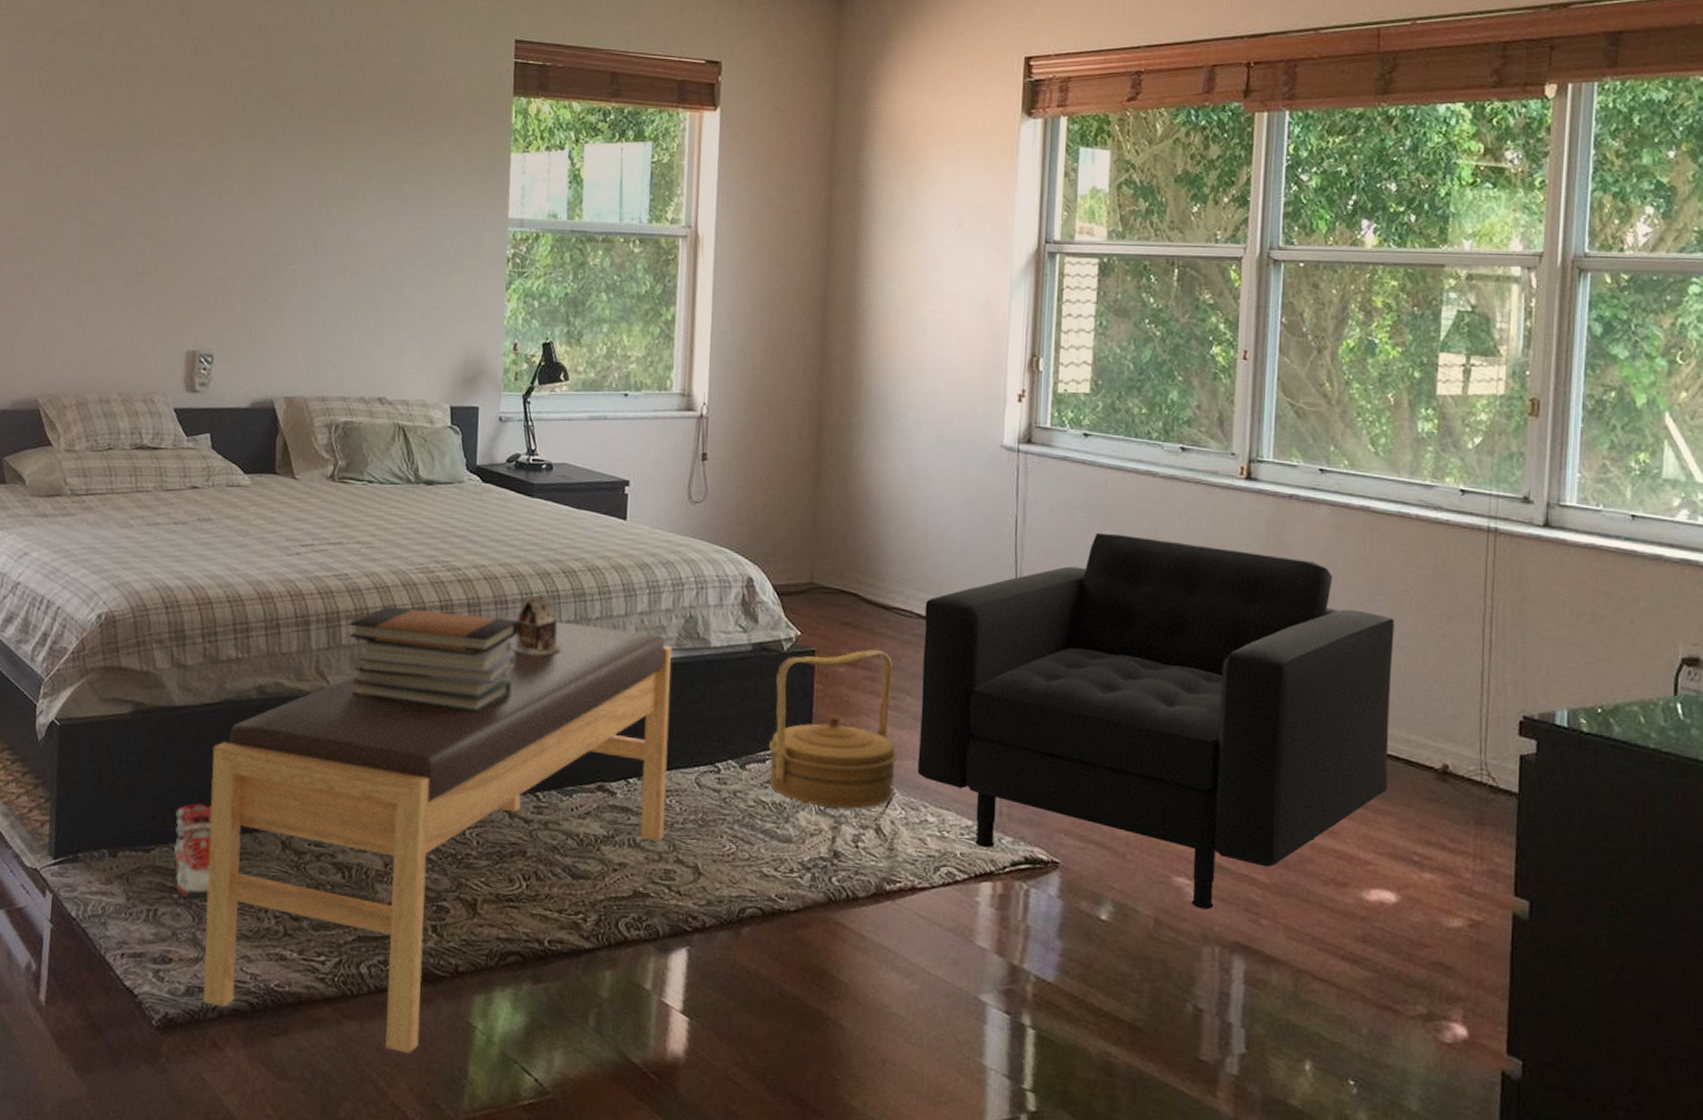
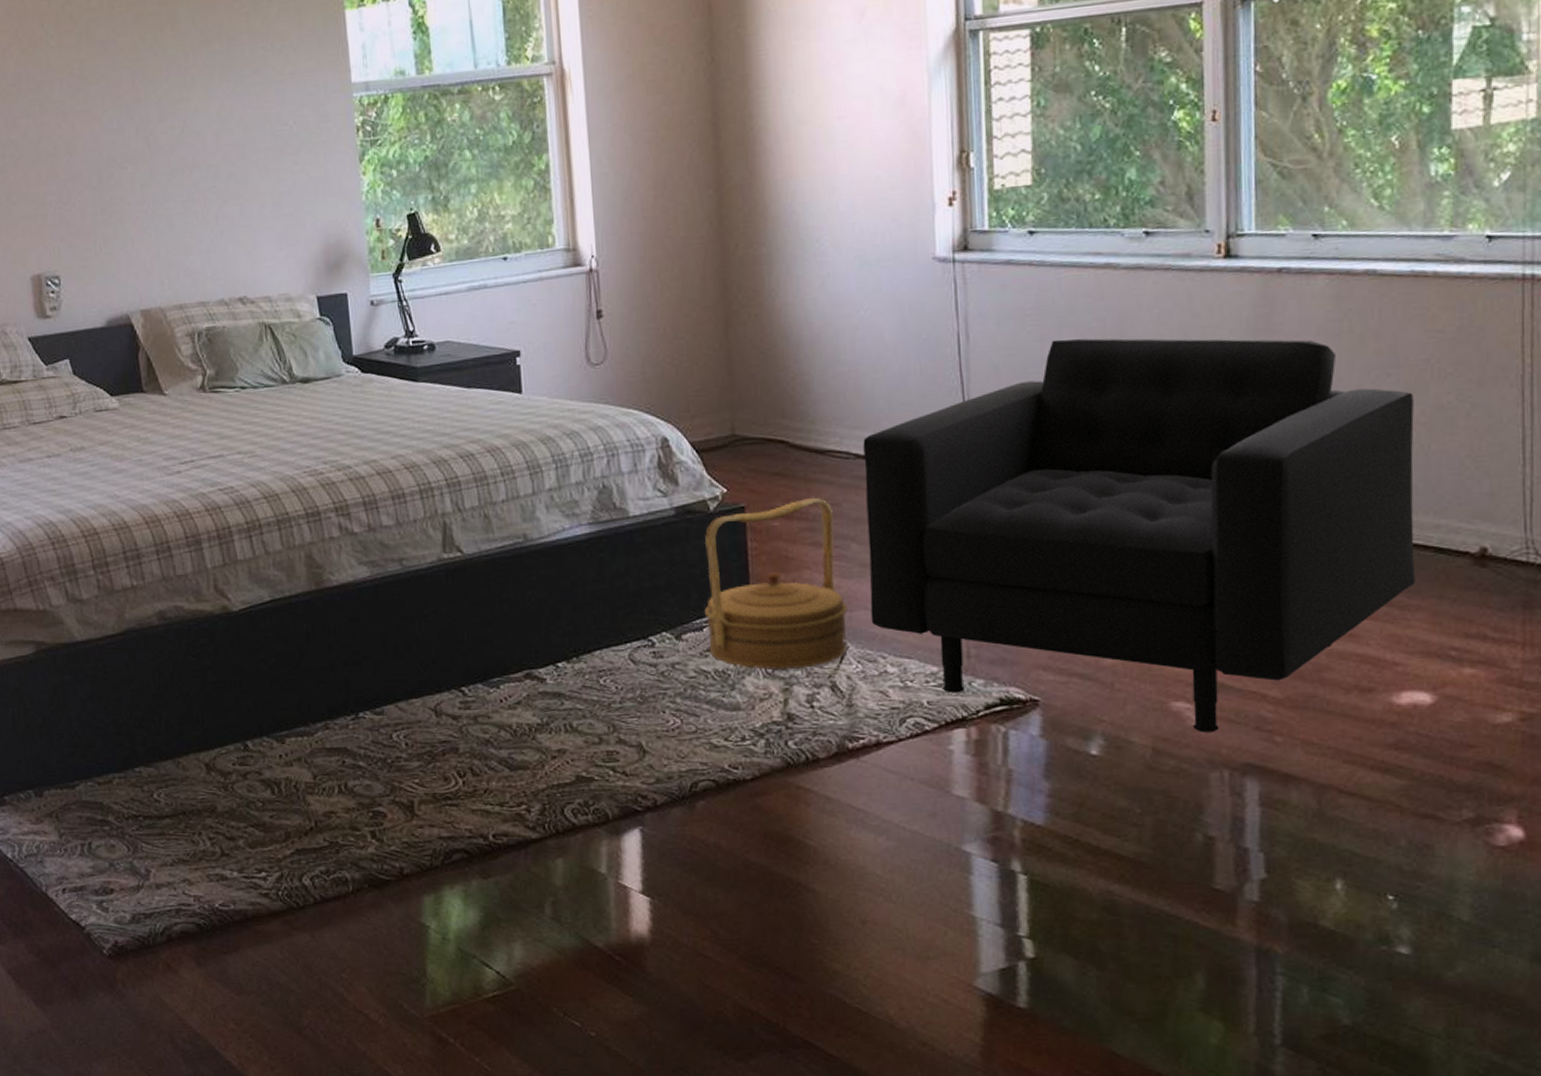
sneaker: present [174,803,213,901] -> none [94,735,141,830]
bench: present [203,616,671,1054] -> none [122,508,601,959]
book stack: present [349,606,519,712] -> none [242,512,422,613]
decorative box: present [511,592,561,655] -> none [415,480,468,547]

